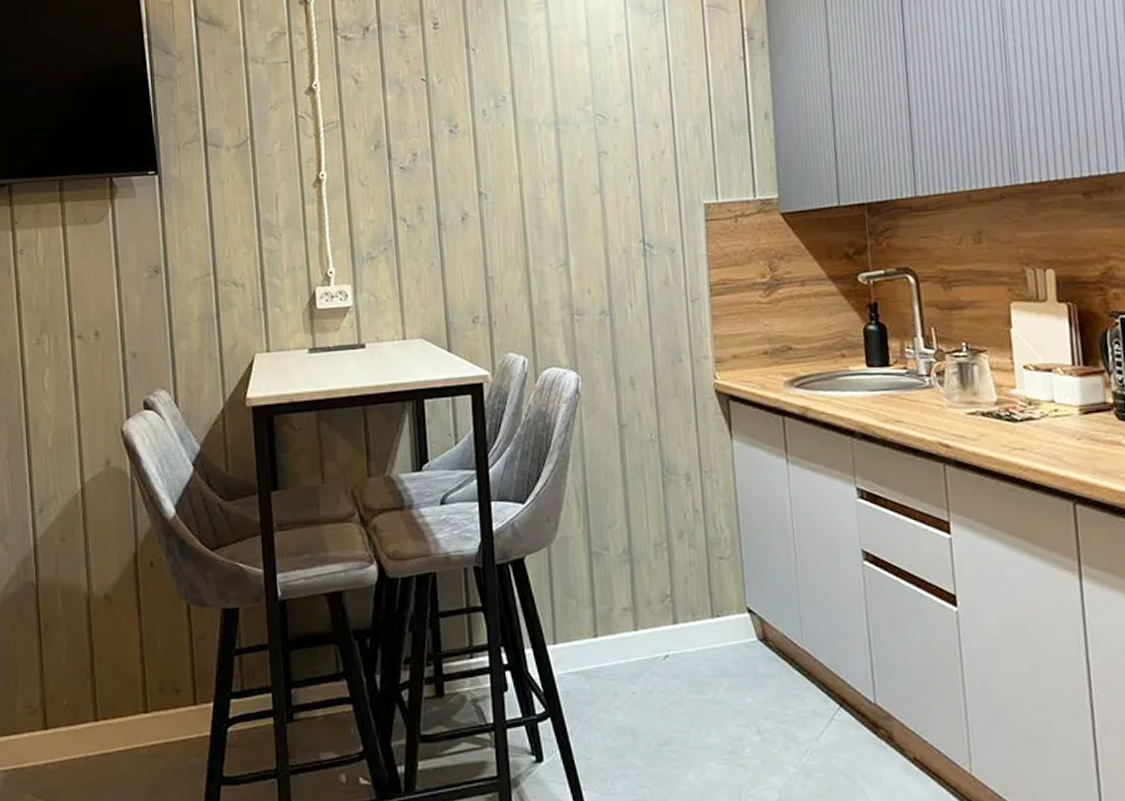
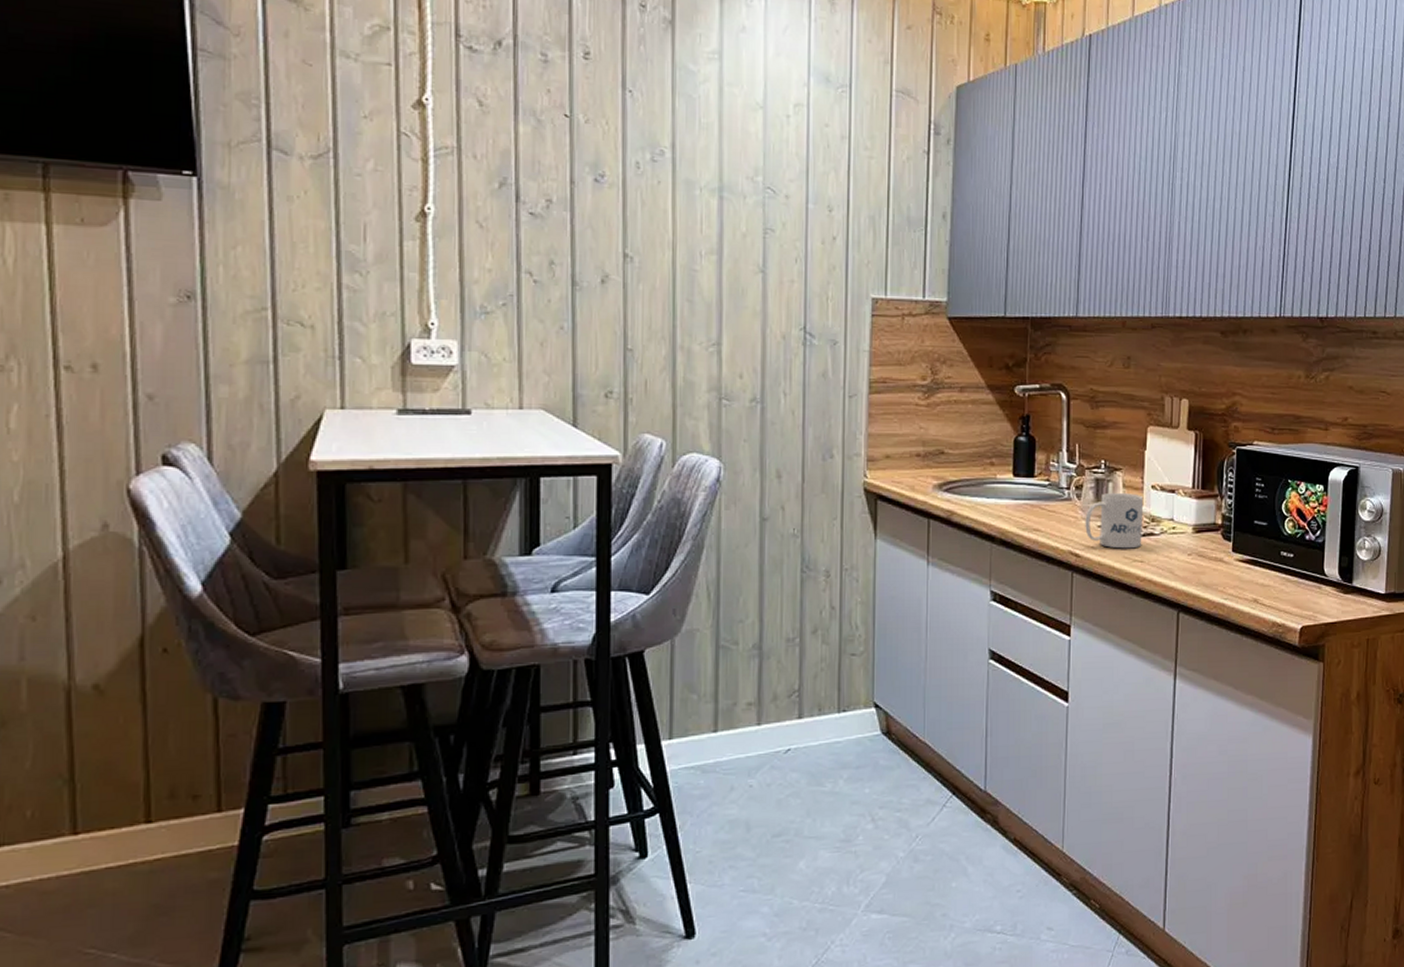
mug: none [951,376,1021,437] -> present [1085,493,1144,549]

